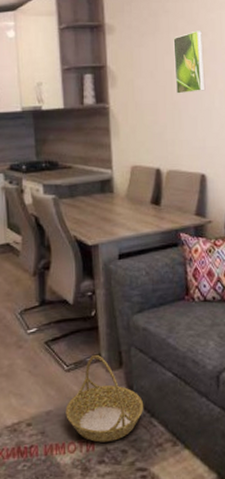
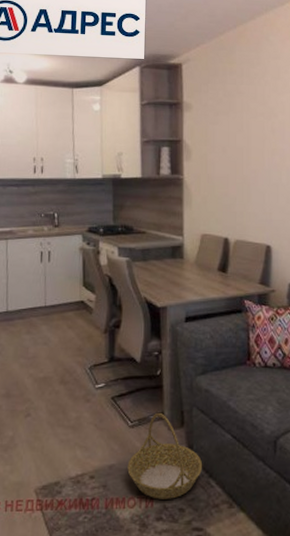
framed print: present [173,30,206,94] -> none [245,111,274,169]

